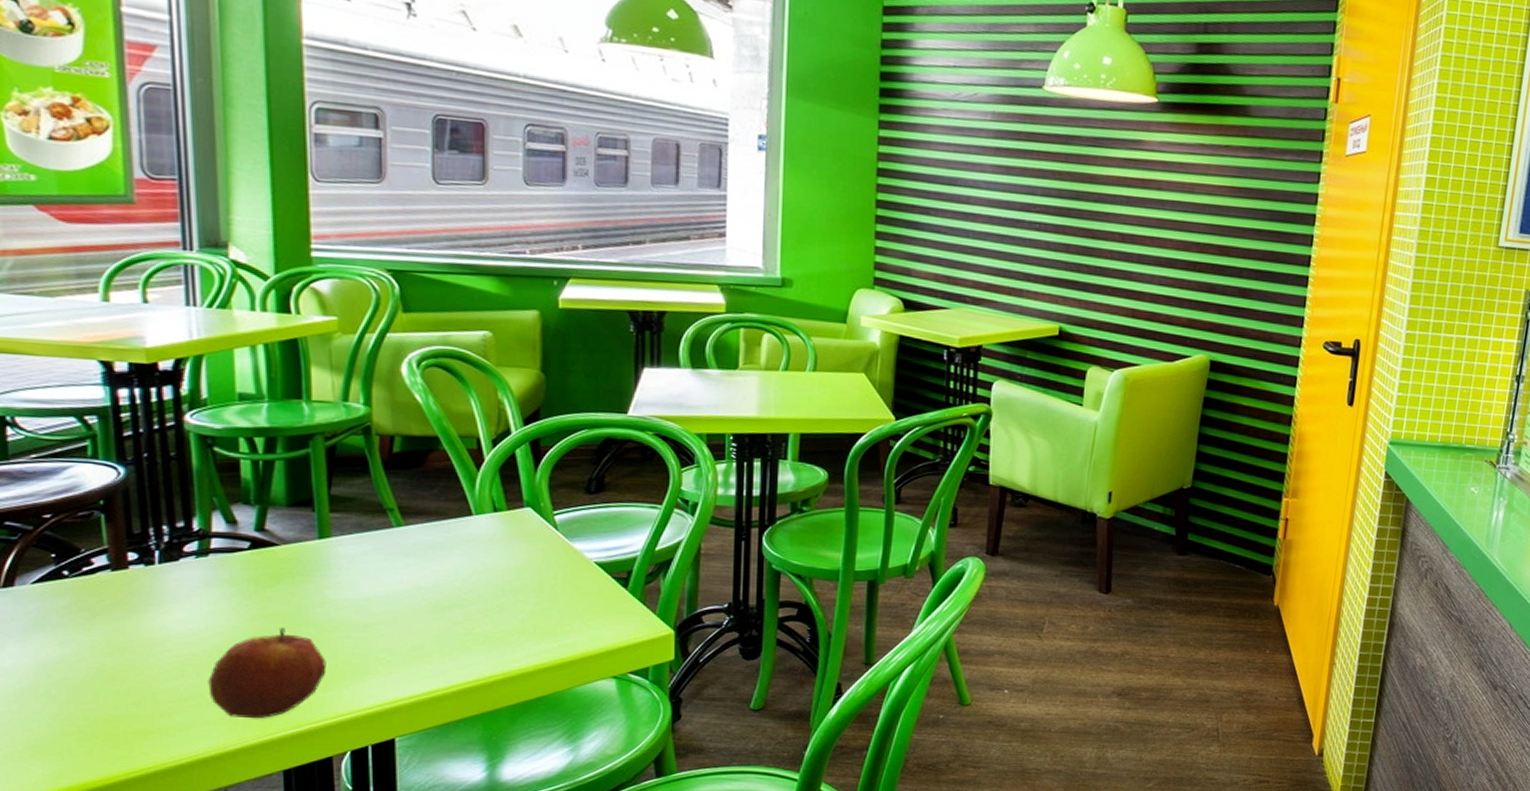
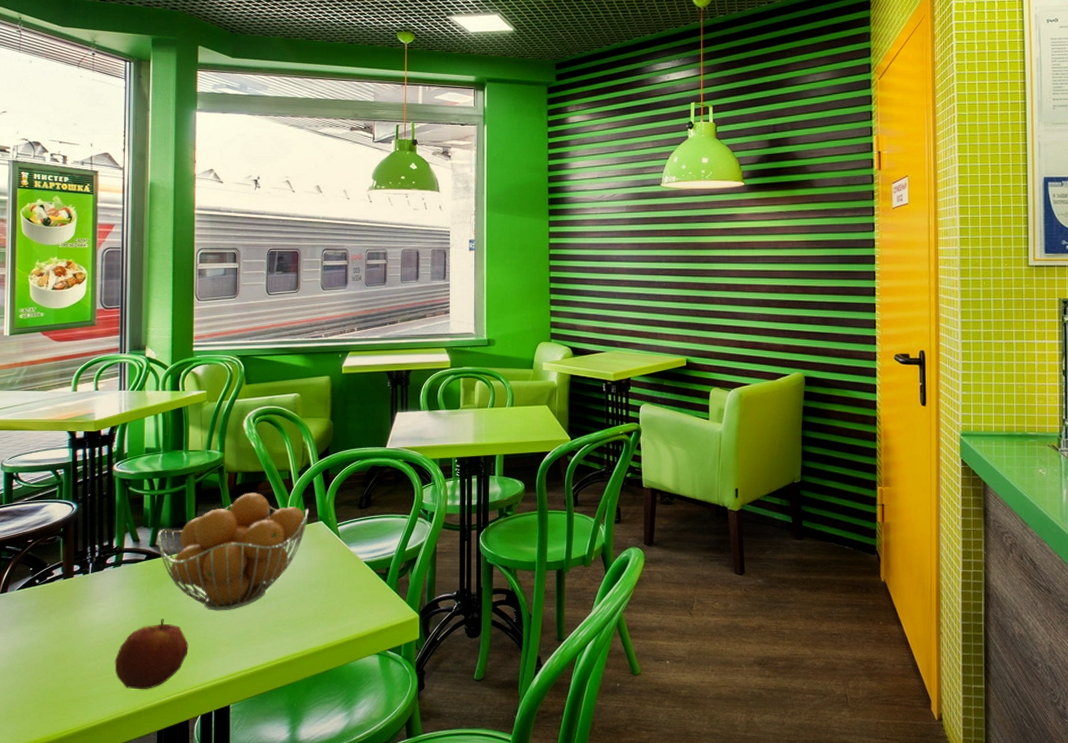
fruit basket: none [266,464,509,620] -> present [157,492,309,611]

